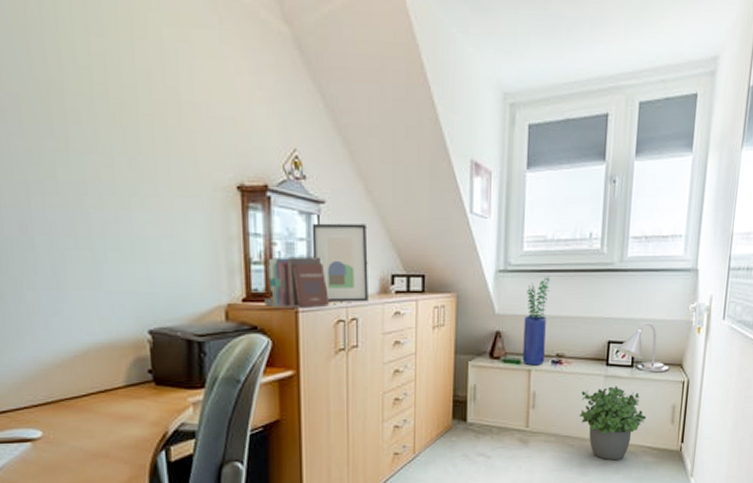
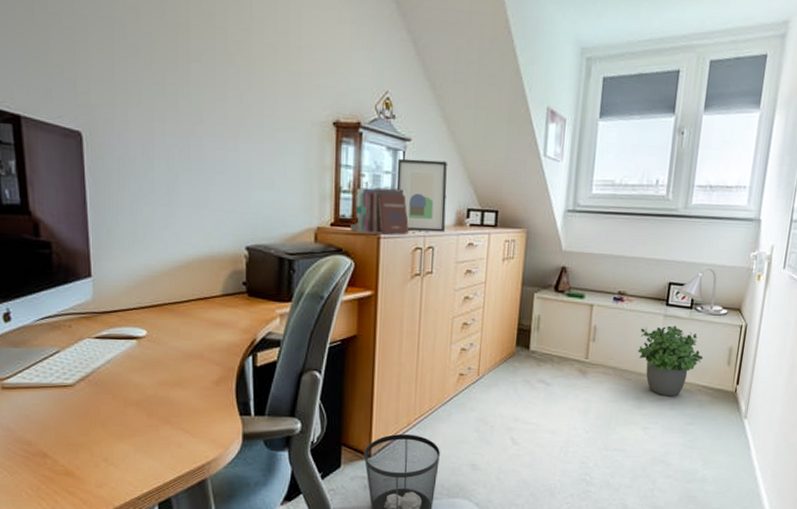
vase: present [522,275,551,366] -> none [585,217,617,302]

